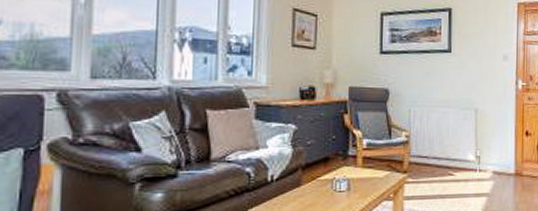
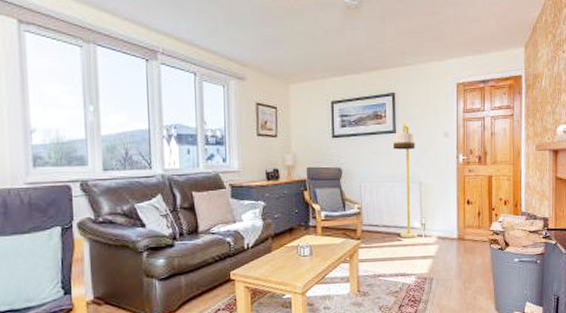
floor lamp: none [447,42,472,173] -> present [392,123,418,238]

